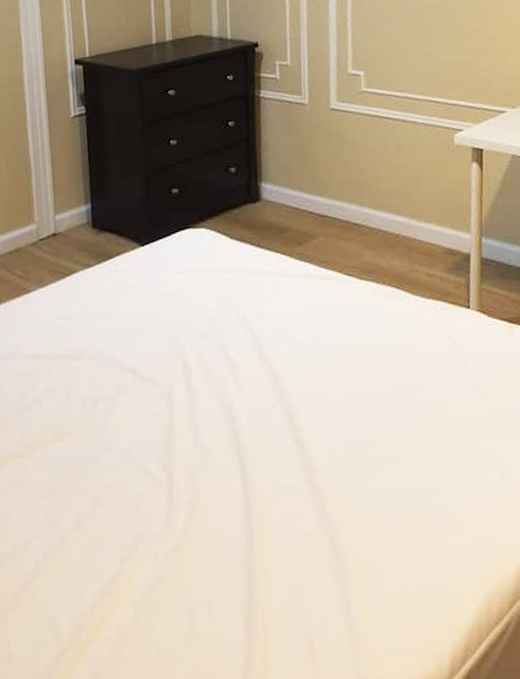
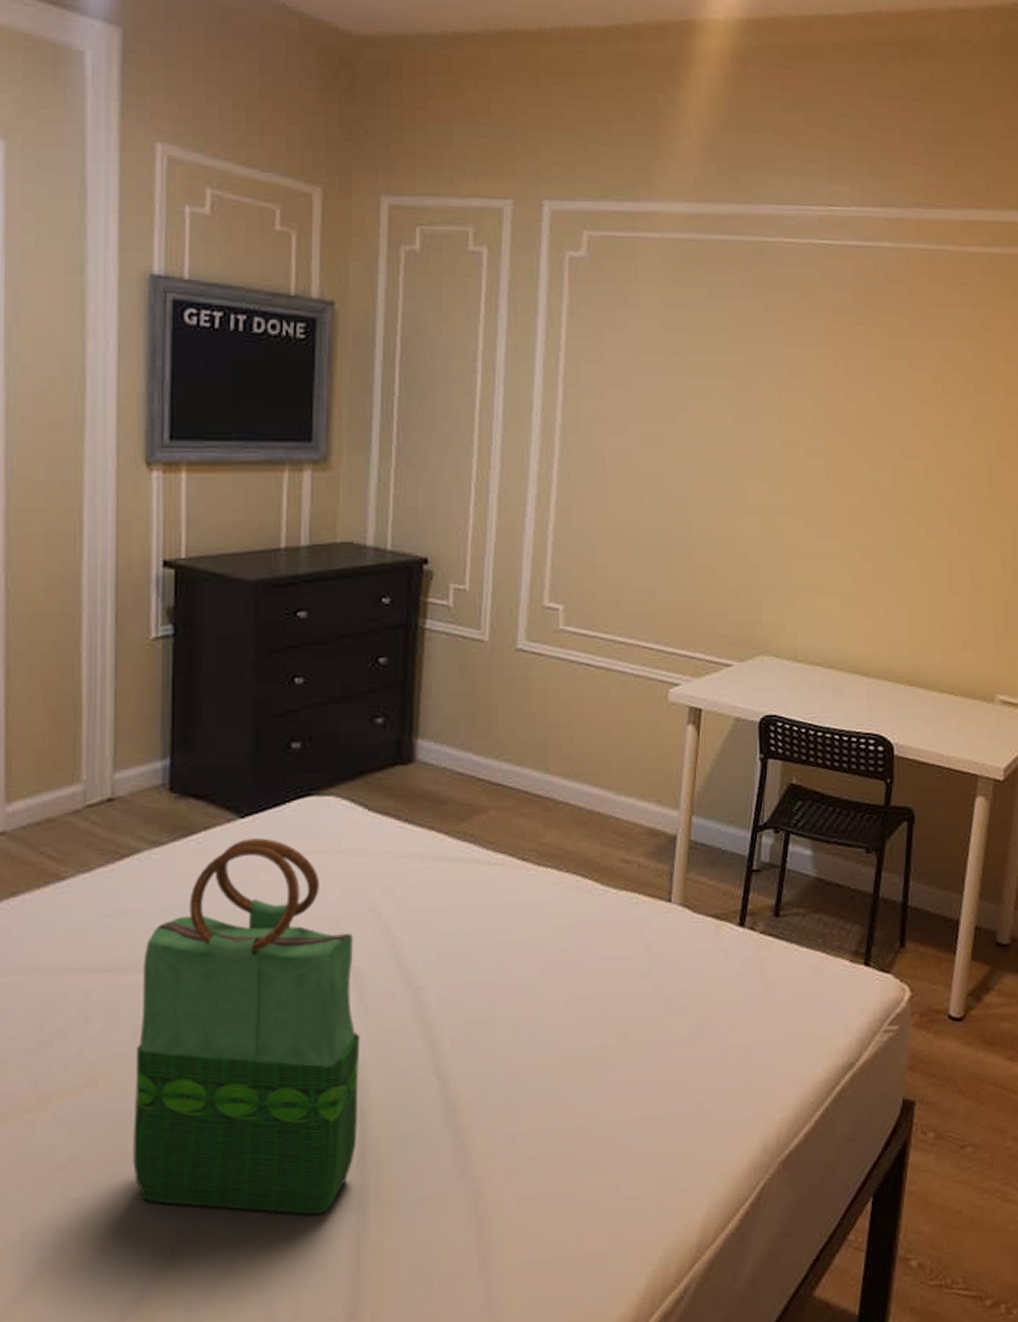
tote bag: none [85,261,242,544] -> present [133,838,360,1215]

